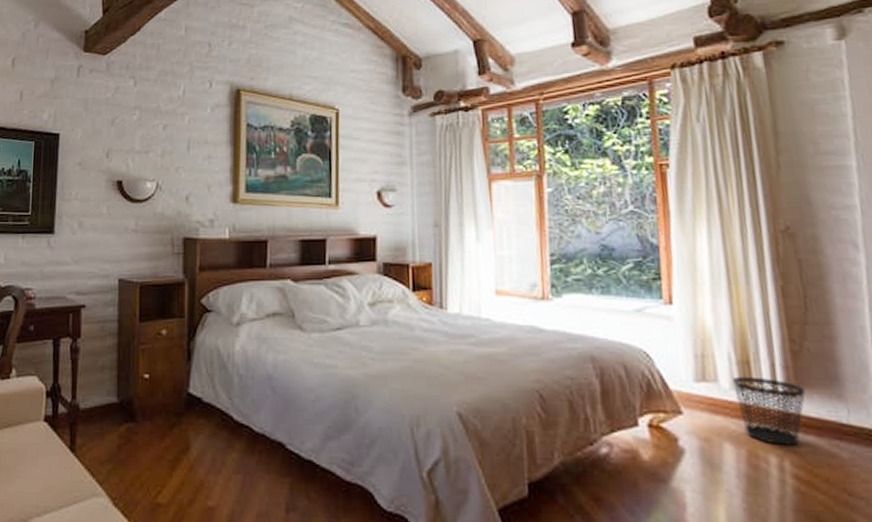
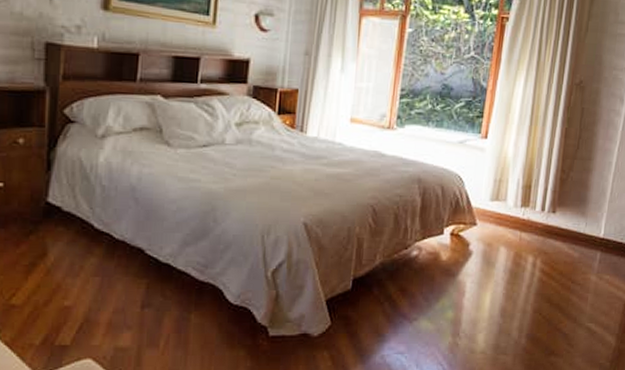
wastebasket: present [732,376,805,446] -> none [516,197,562,249]

